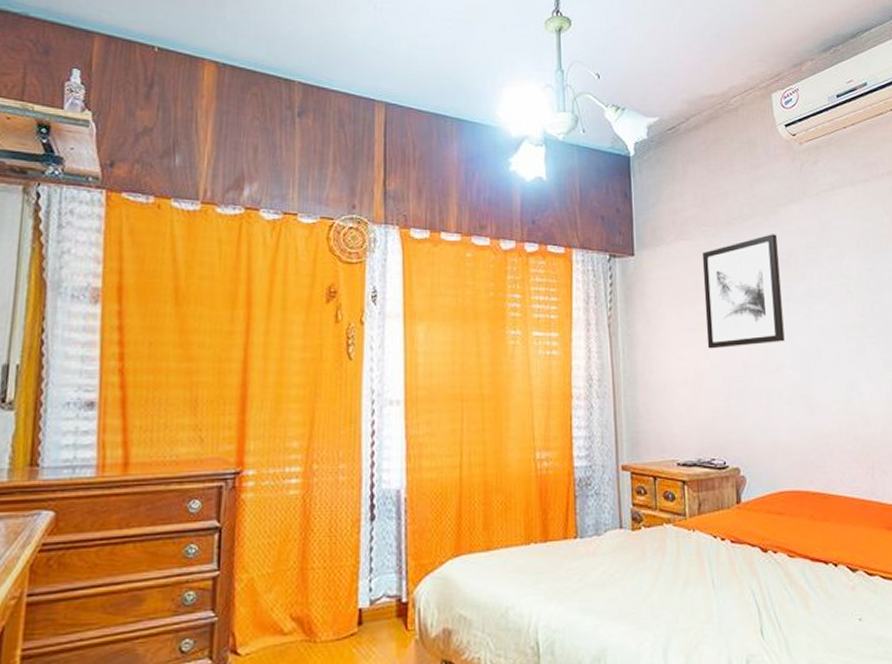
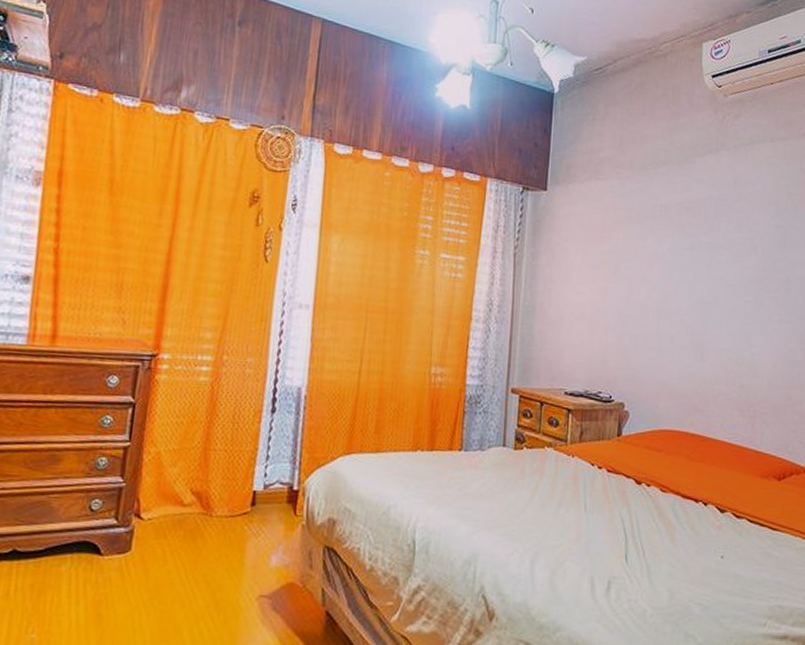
wall art: present [702,234,785,349] -> none [607,182,689,289]

